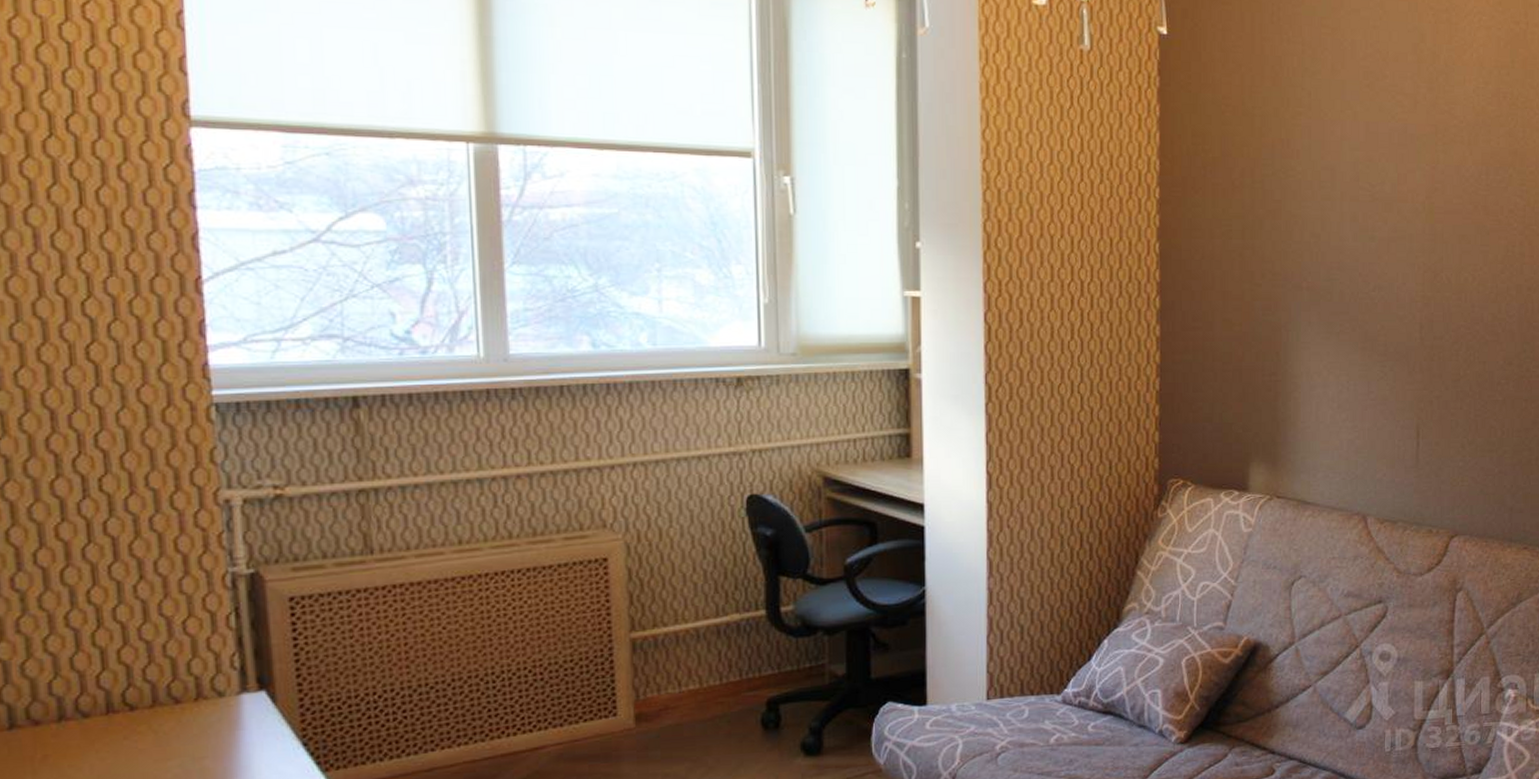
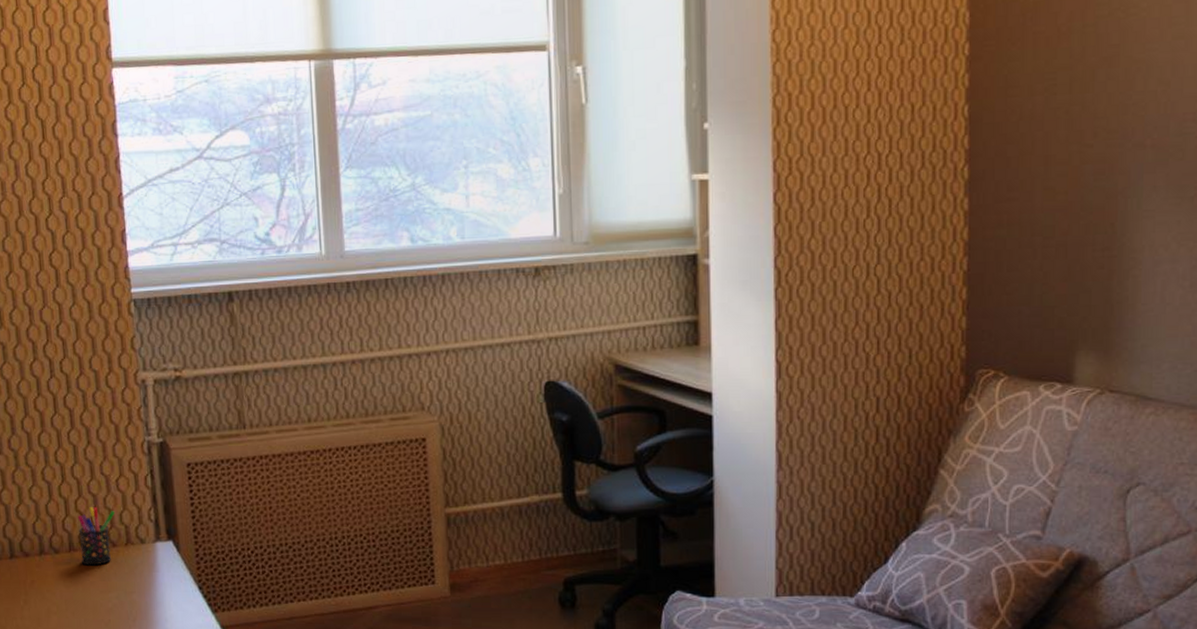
pen holder: none [121,655,181,730] -> present [77,506,116,566]

